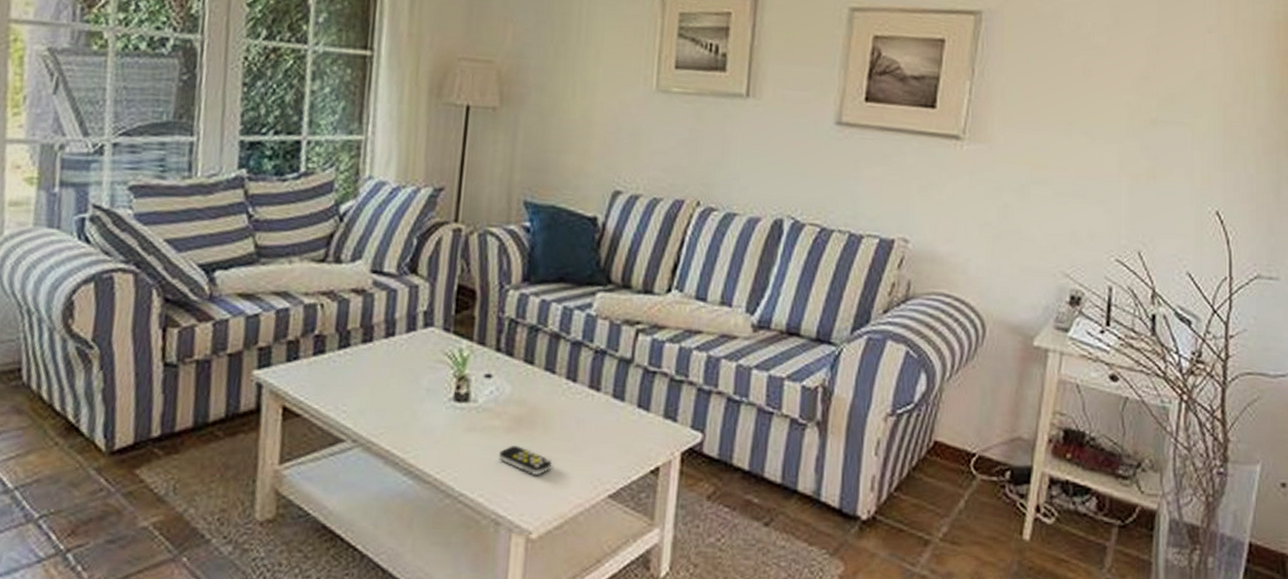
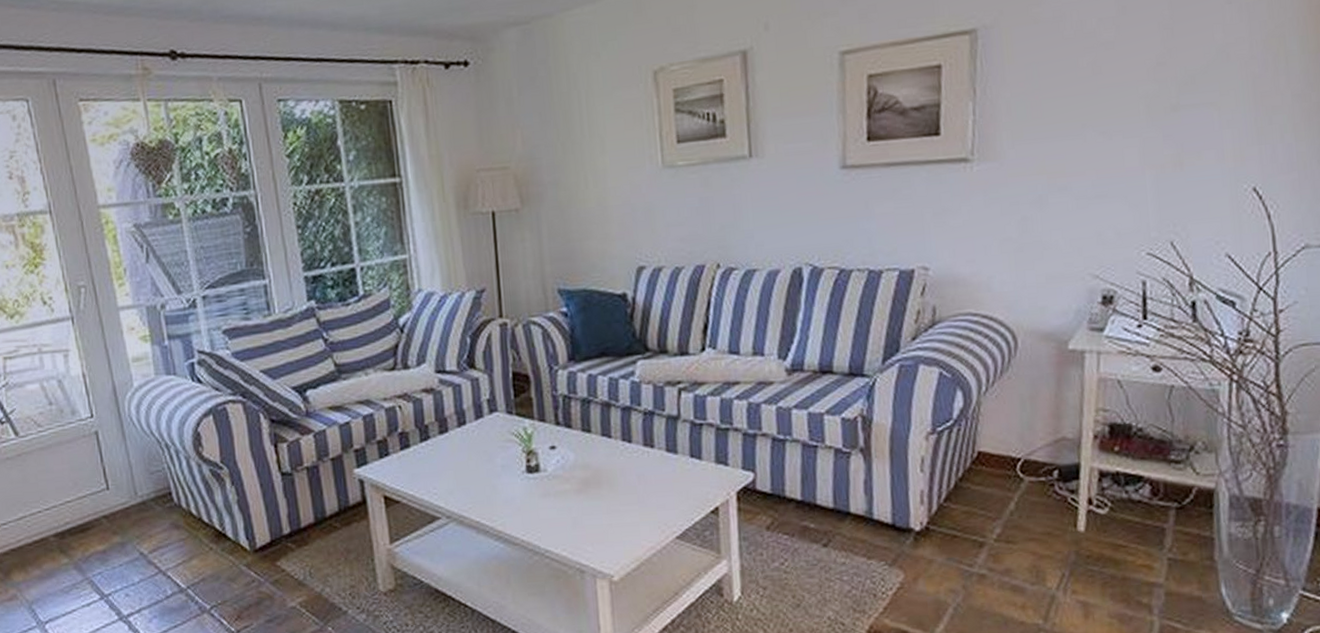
remote control: present [499,446,552,475] -> none [574,504,622,527]

